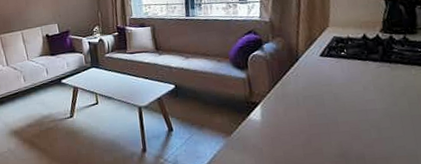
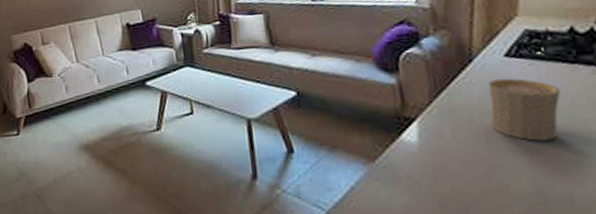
cup: none [309,72,357,117] -> present [488,78,561,141]

